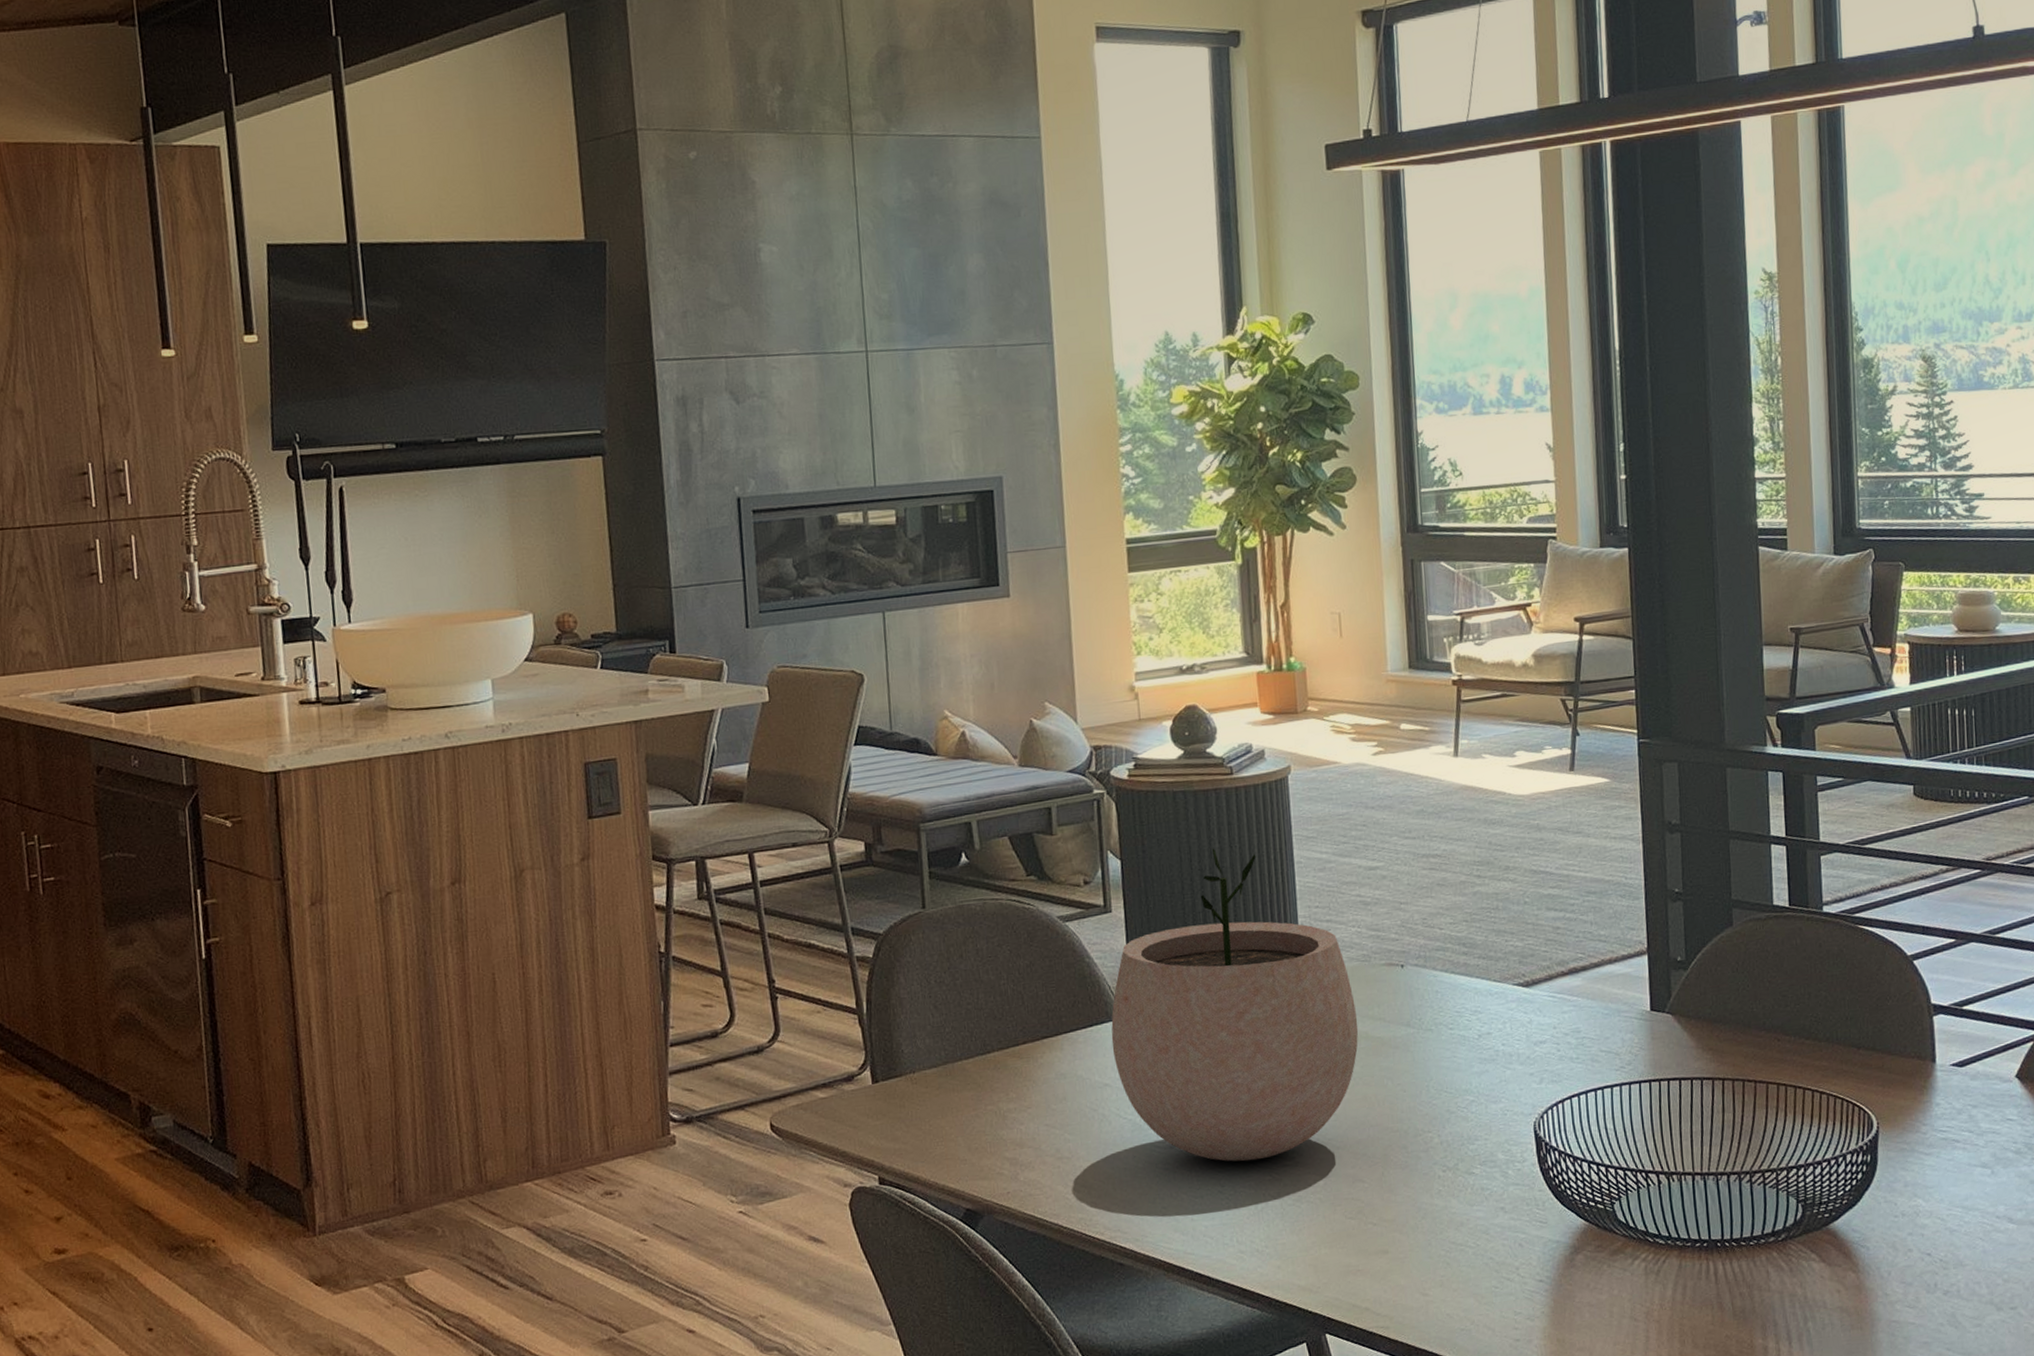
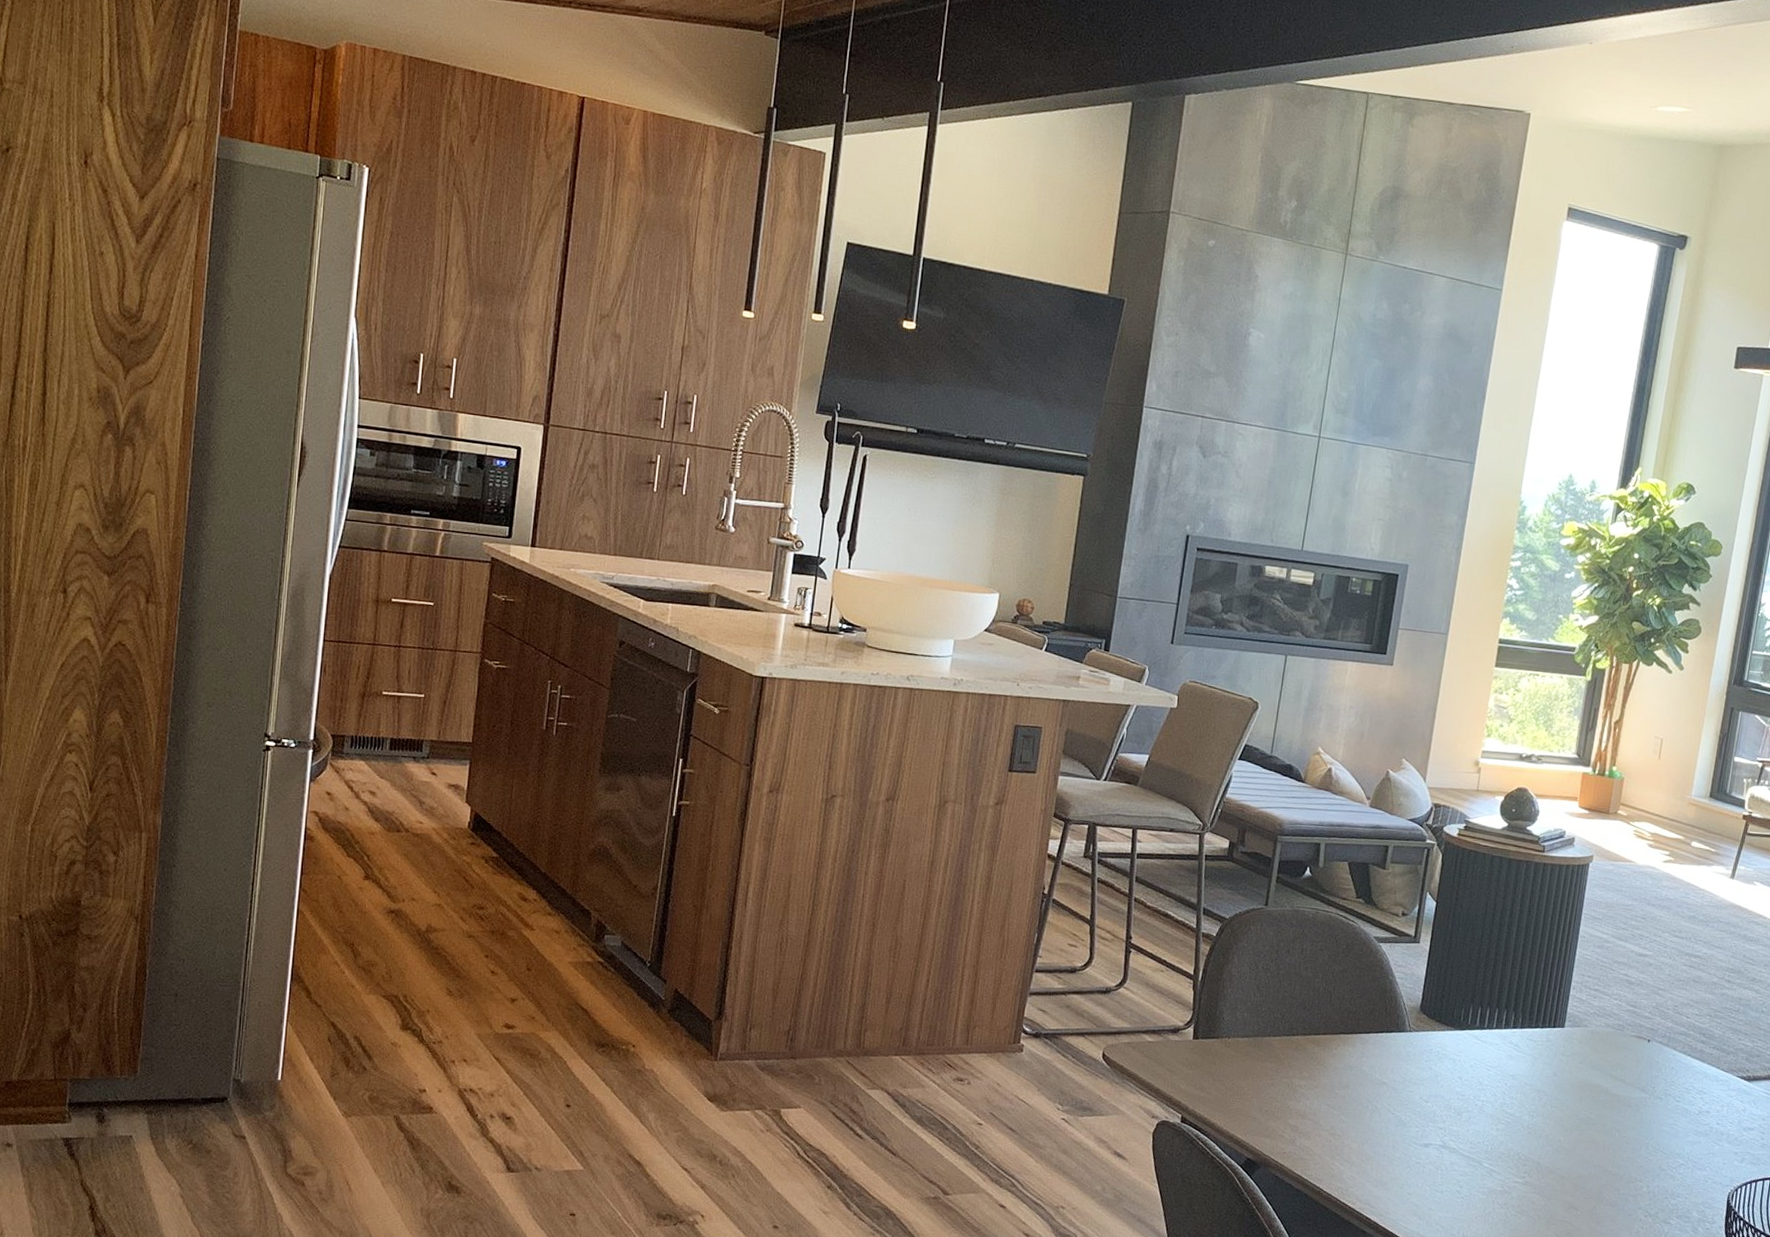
plant pot: present [1111,848,1359,1162] -> none [1395,909,1604,1173]

